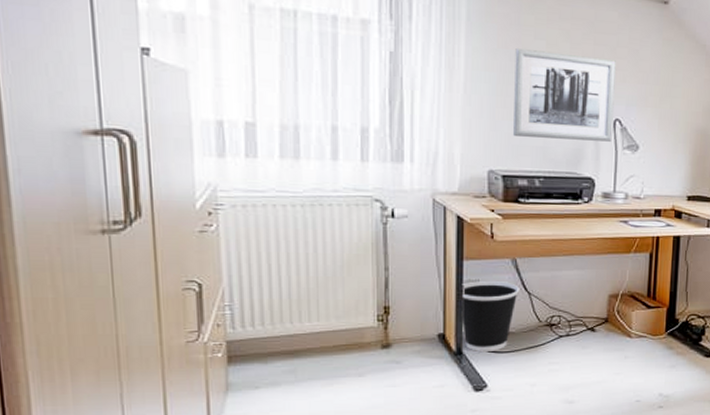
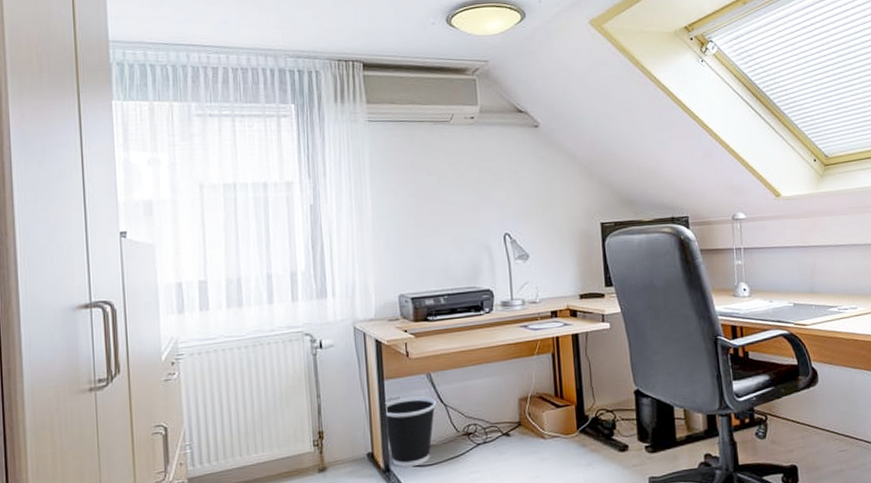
wall art: present [513,49,616,142] -> none [412,183,505,261]

